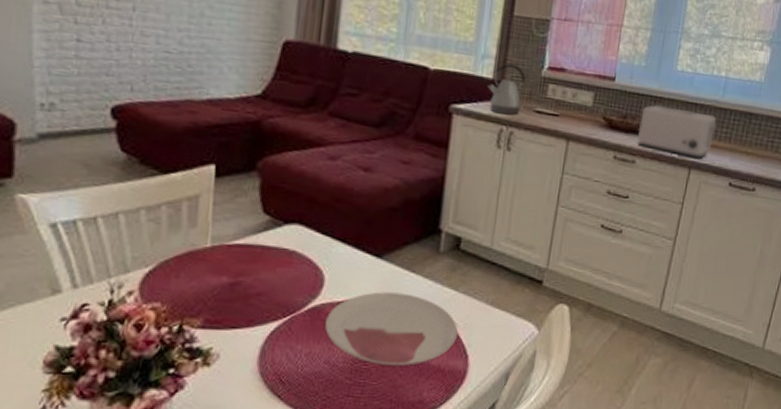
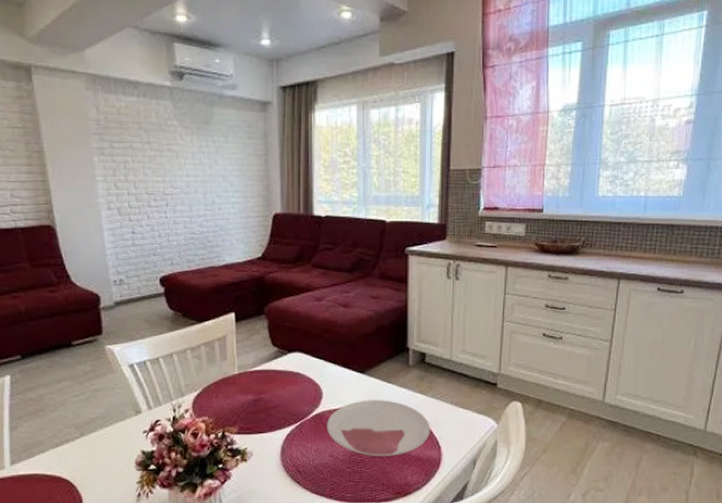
kettle: present [487,63,526,116] -> none [434,208,466,251]
toaster: present [637,105,717,159] -> none [568,228,641,271]

